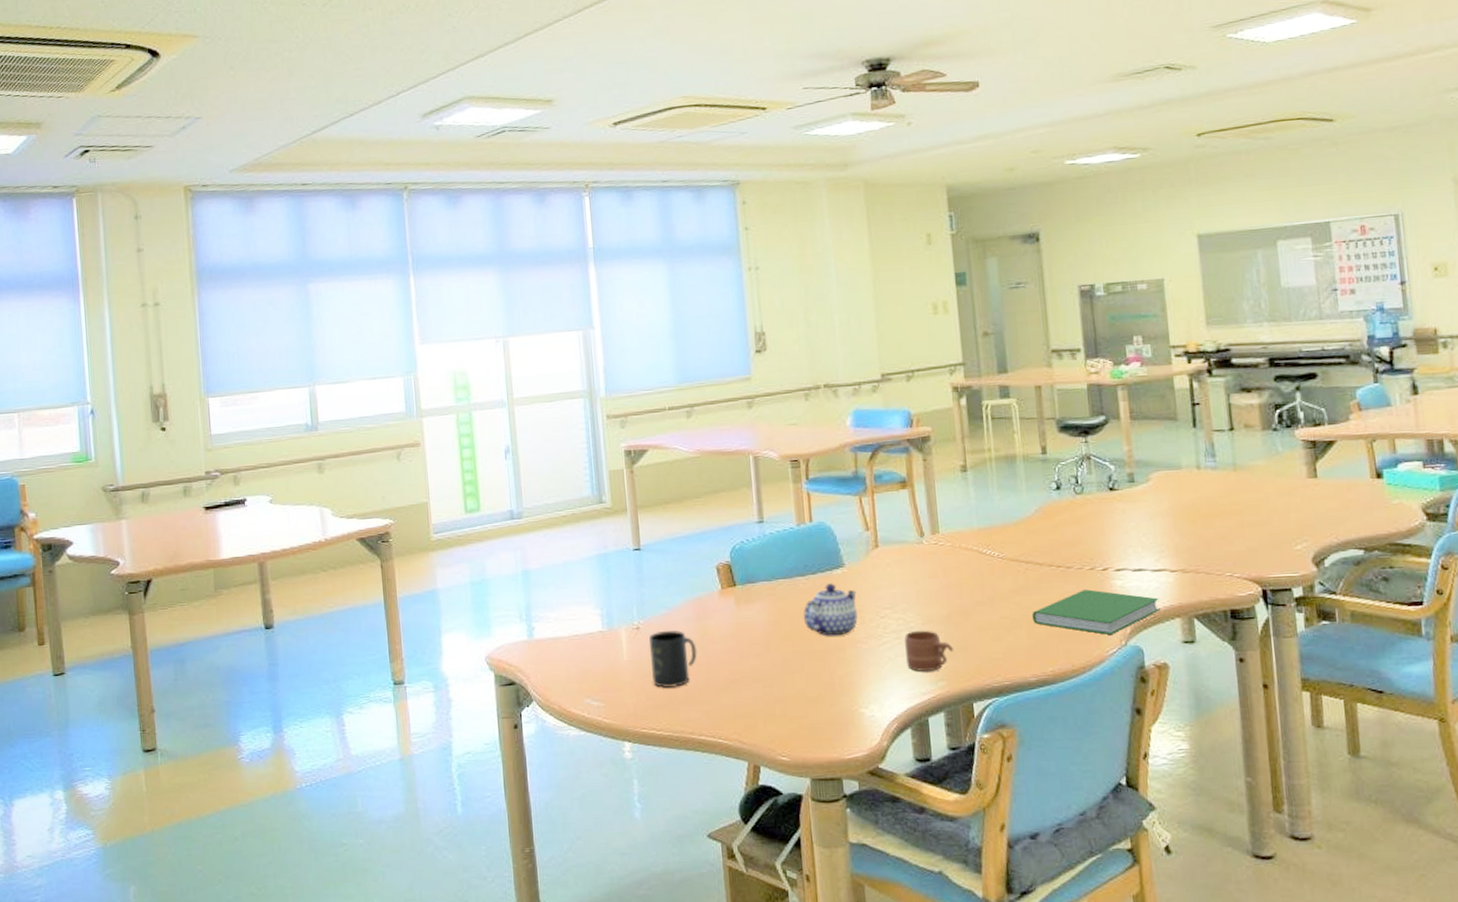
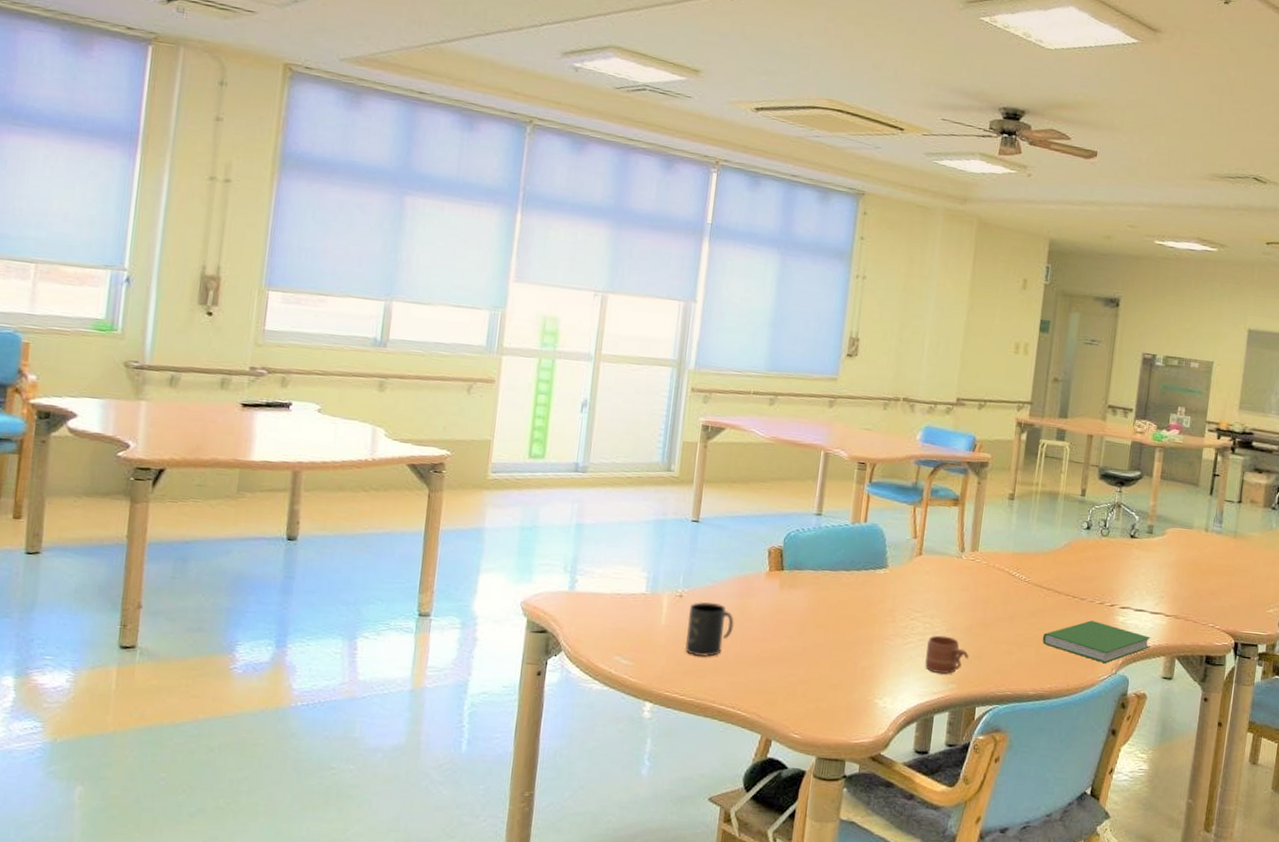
teapot: present [803,583,858,636] -> none [840,581,894,630]

